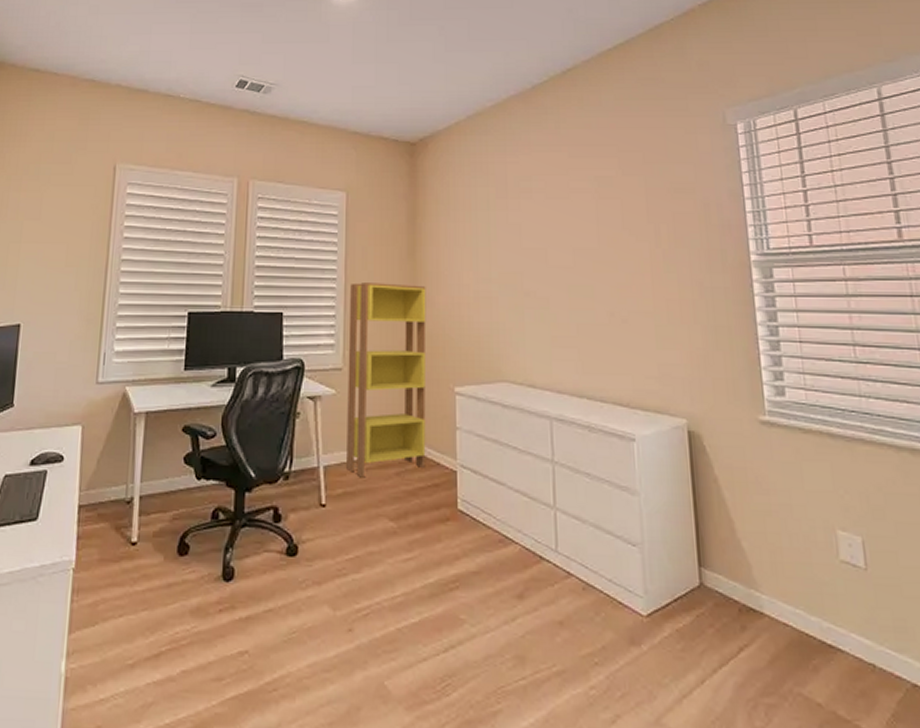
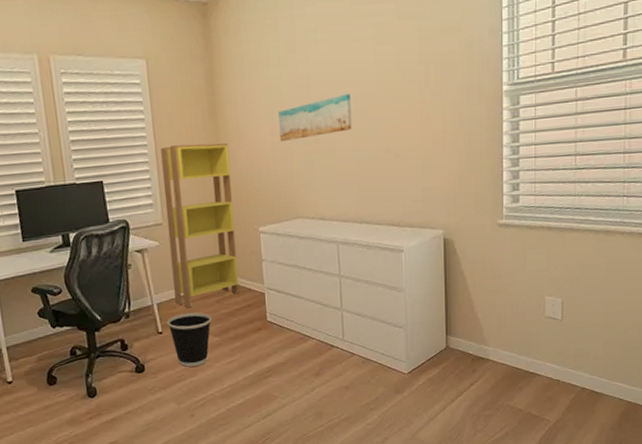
wastebasket: none [333,484,388,558] -> present [167,312,212,367]
wall art: none [485,246,570,292] -> present [278,93,352,142]

